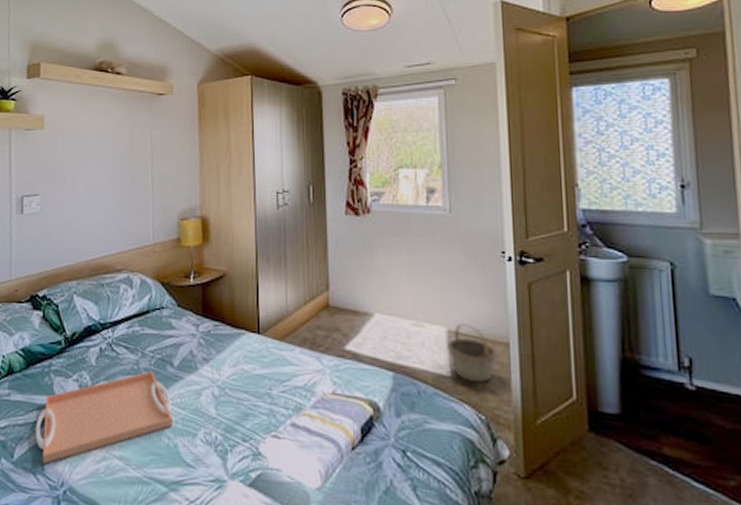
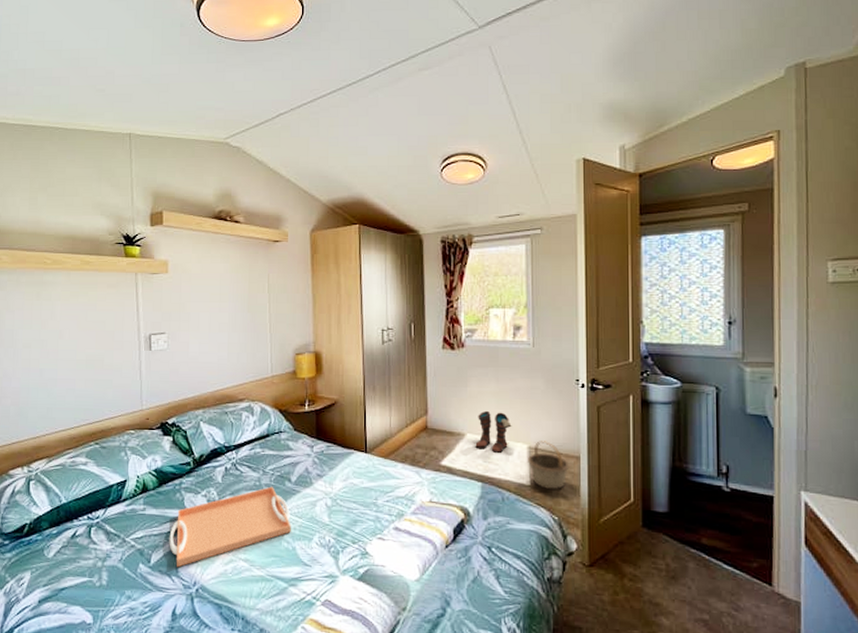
boots: none [385,286,428,337] -> present [475,410,512,453]

